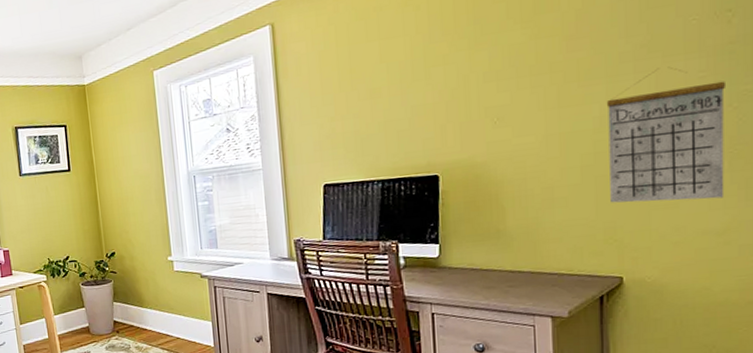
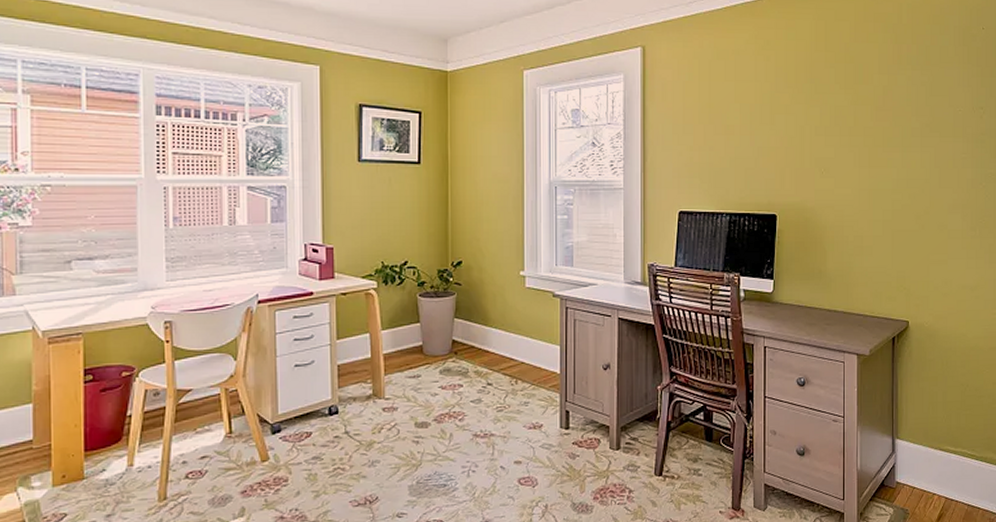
calendar: present [606,66,725,203] -> none [902,145,978,259]

